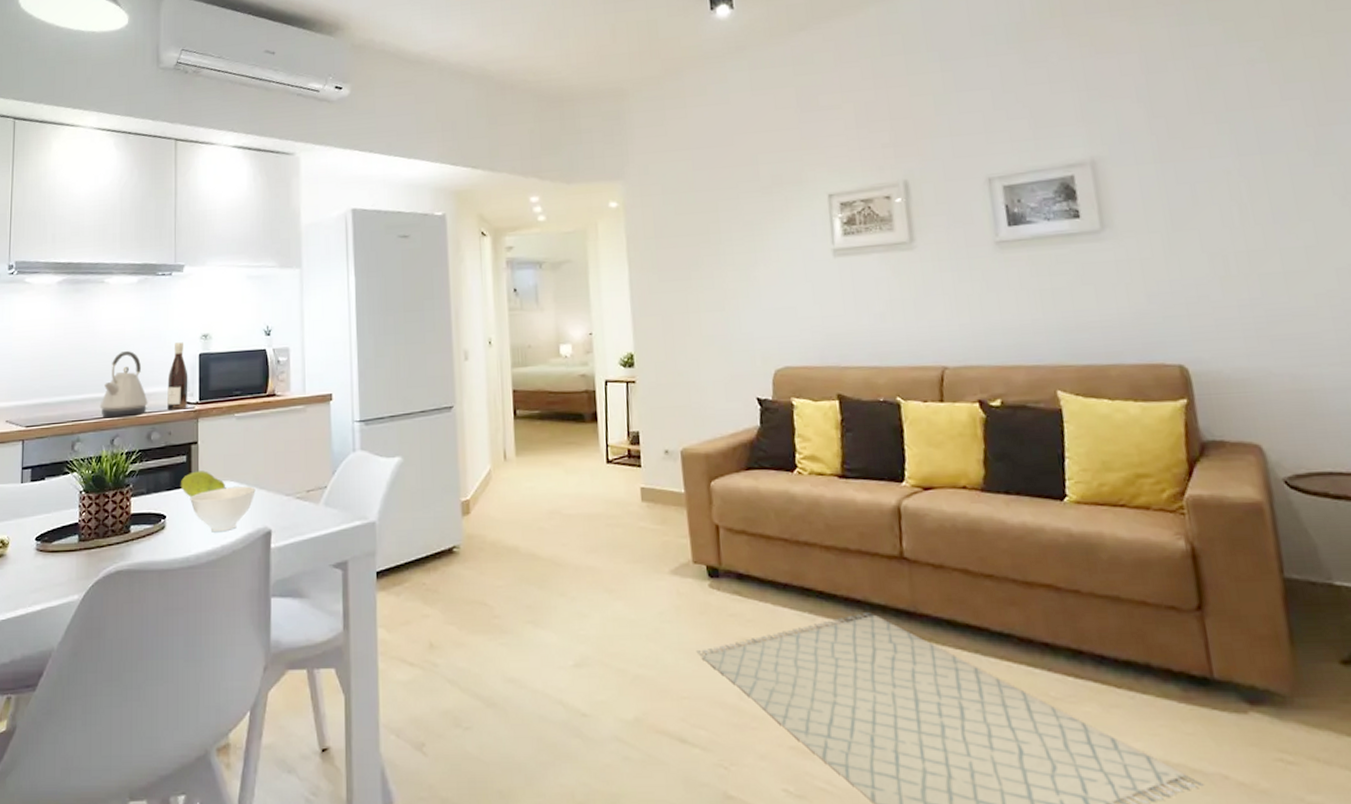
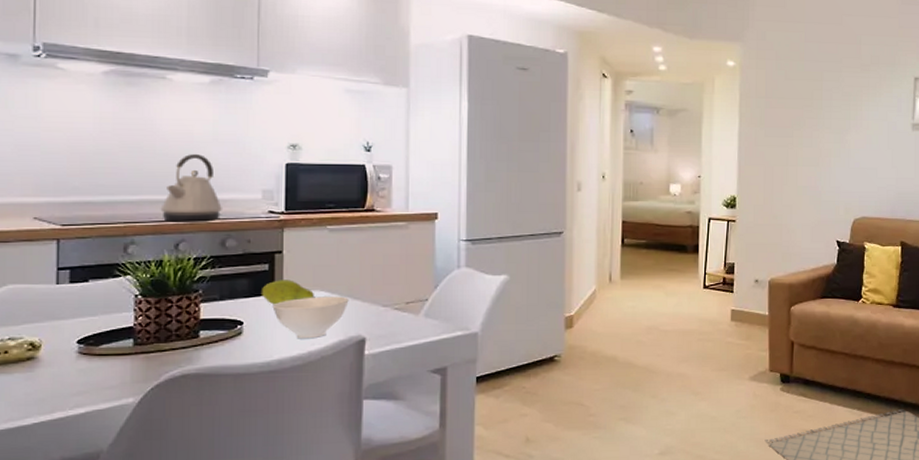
bottle: present [167,342,188,411] -> none [246,150,272,218]

